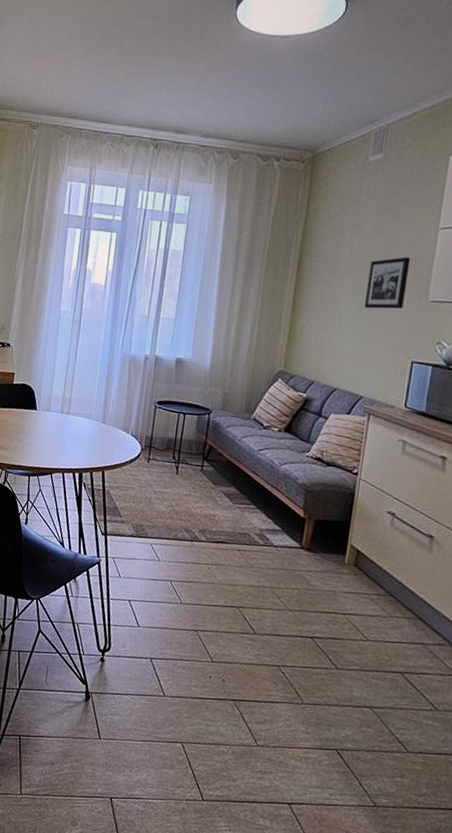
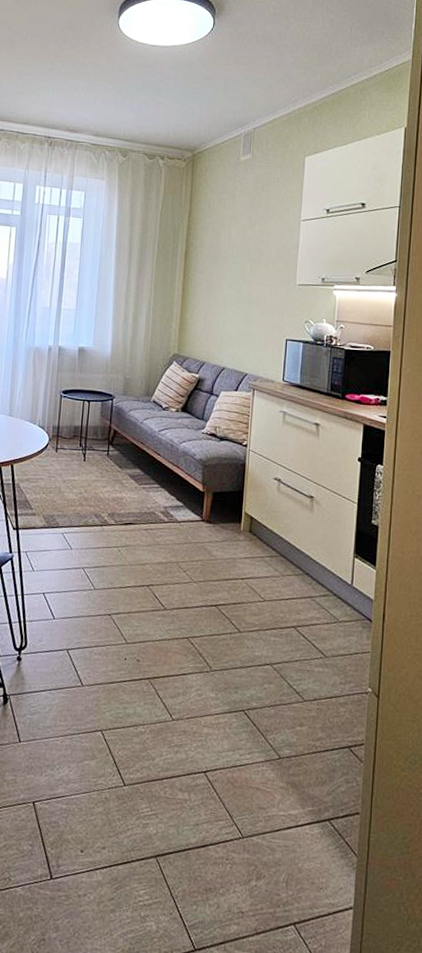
picture frame: present [365,257,411,309] -> none [244,245,280,293]

